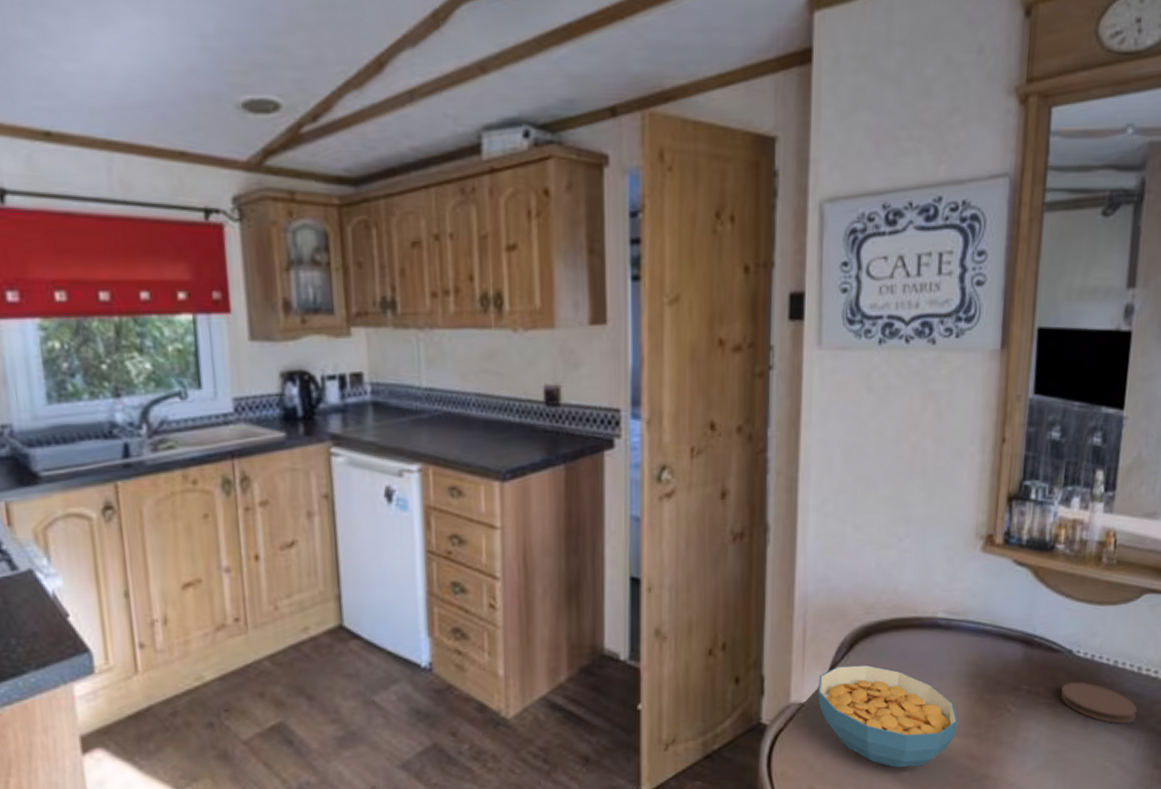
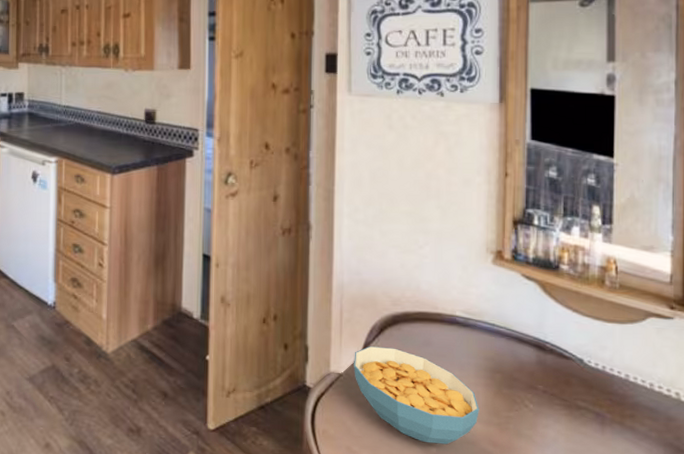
coaster: present [1061,682,1138,724] -> none [576,388,653,435]

